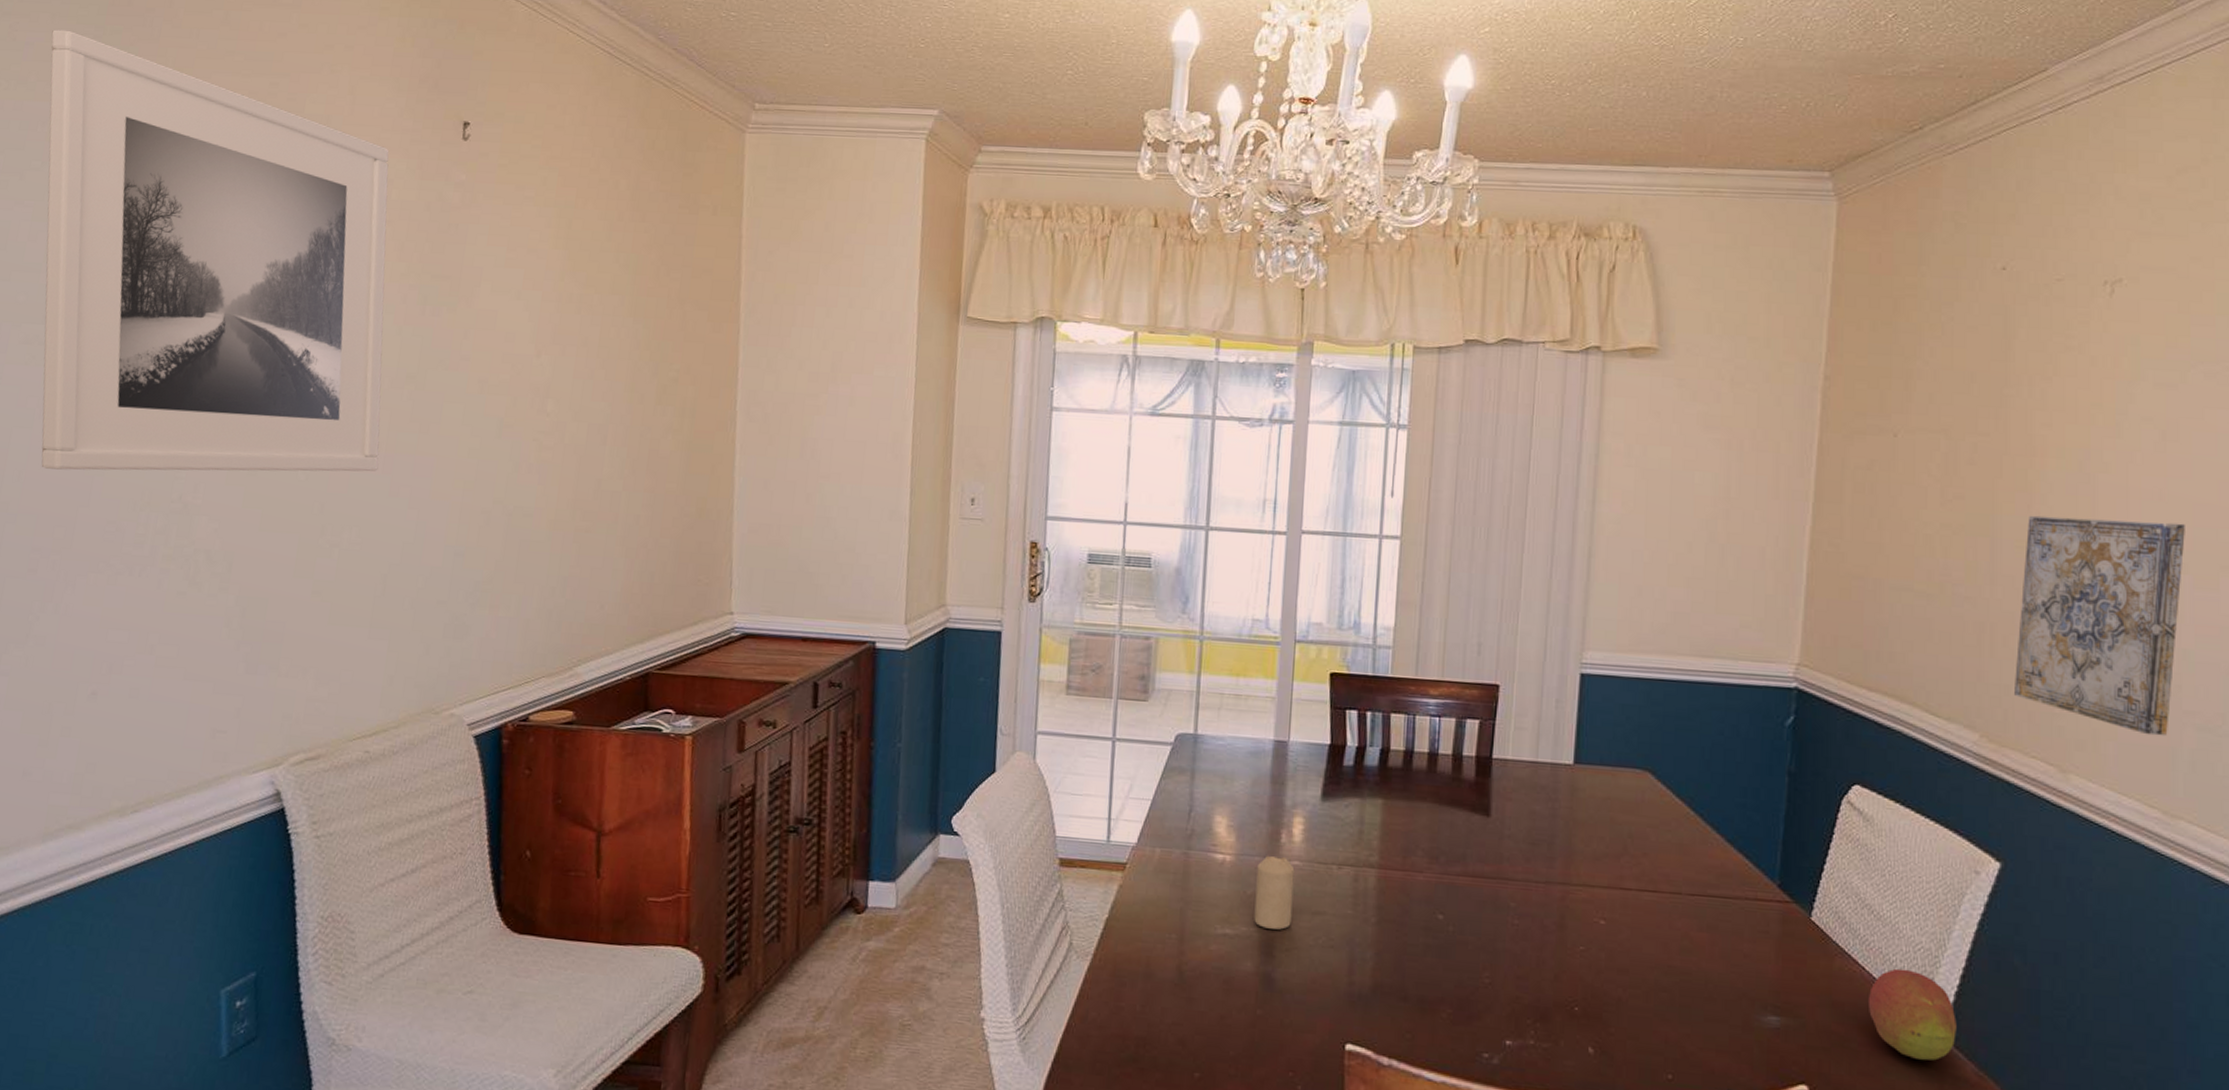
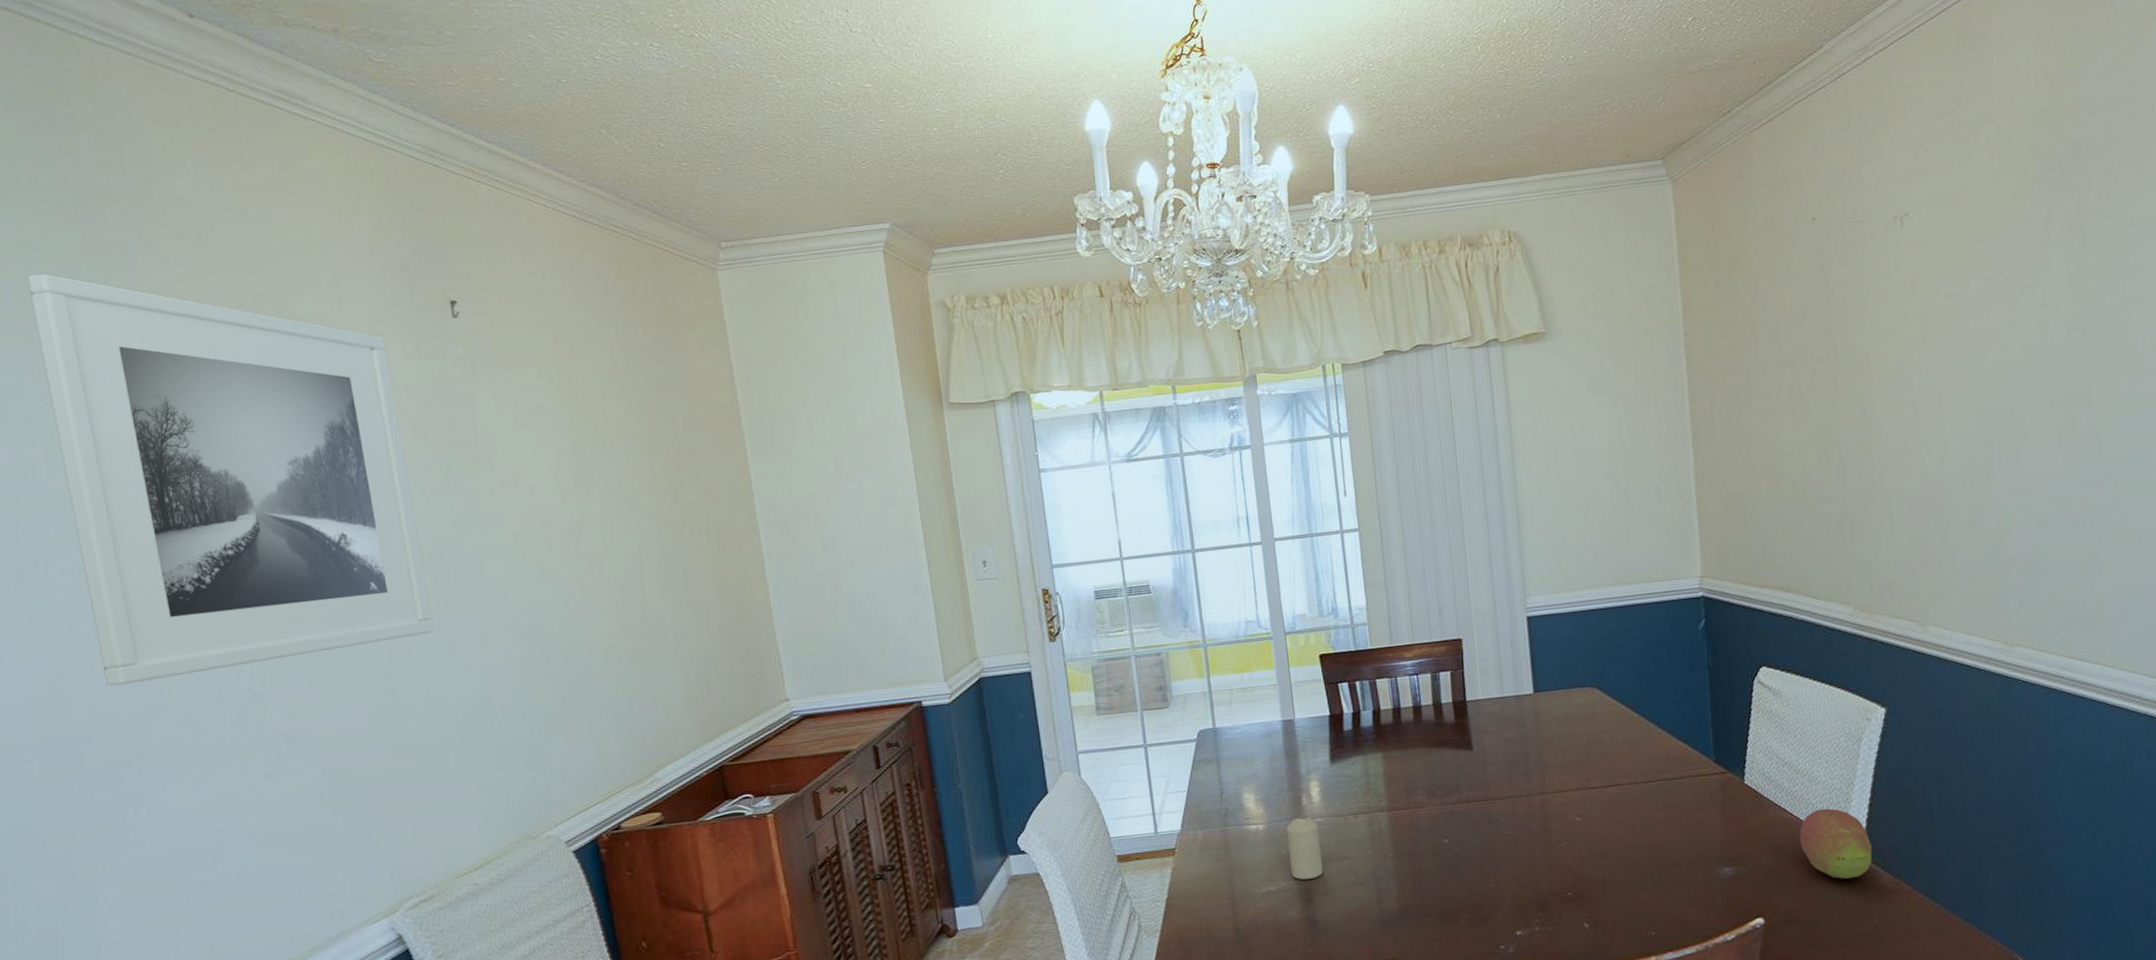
wall art: present [2015,515,2185,736] -> none [1864,406,1998,583]

